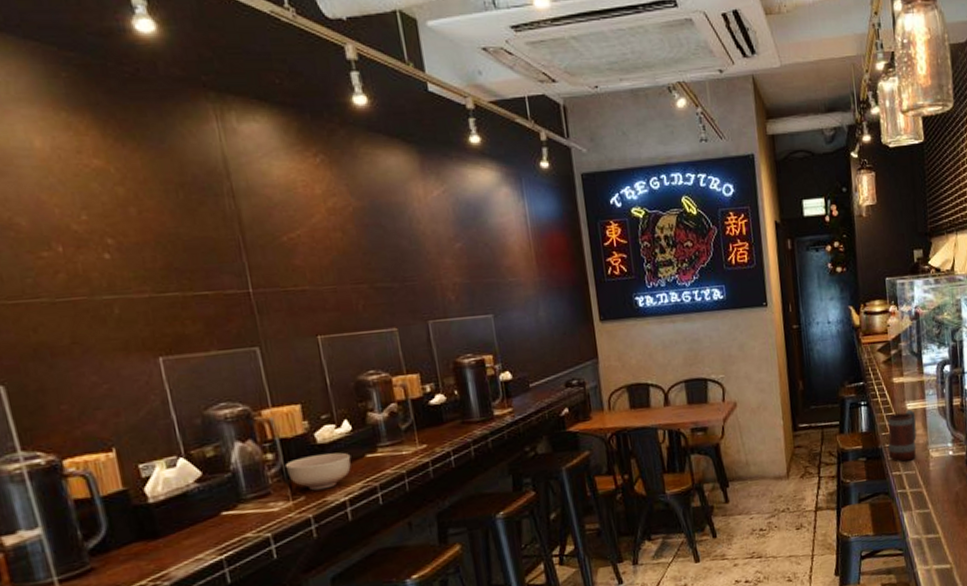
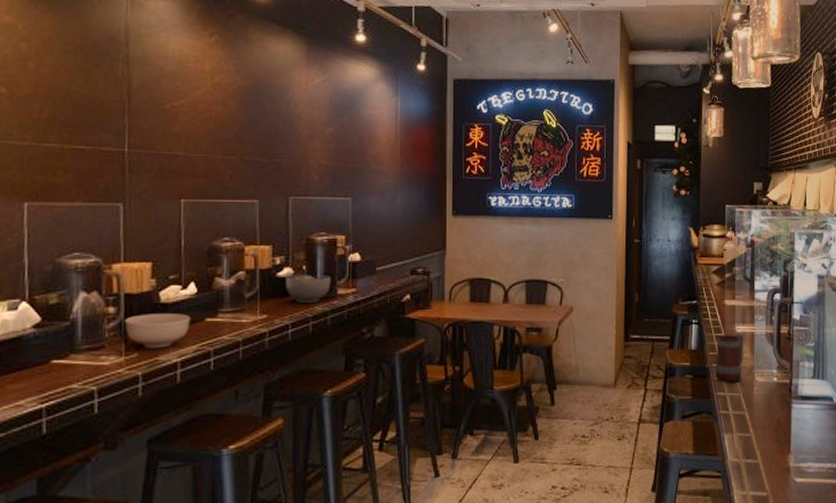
soup bowl: none [439,397,487,429] -> present [286,274,331,303]

